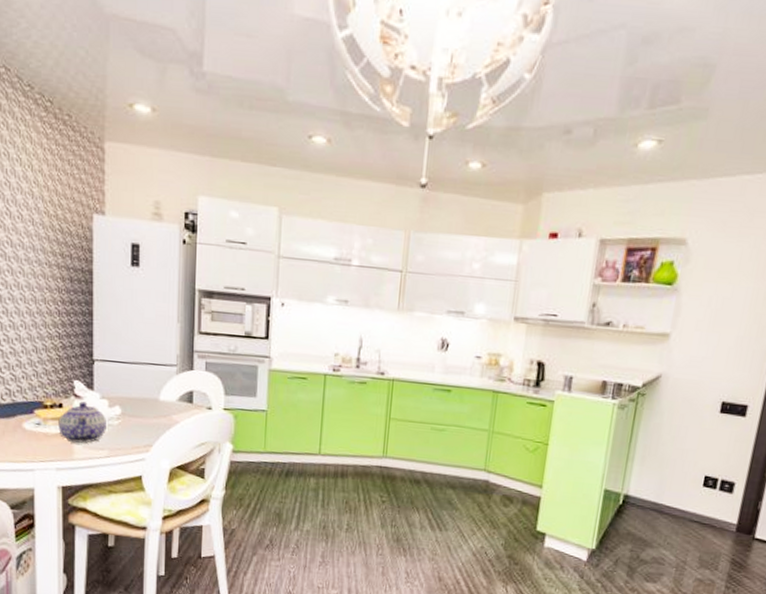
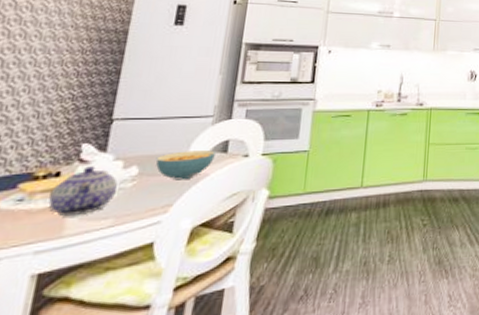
cereal bowl: none [133,397,182,425] -> present [155,150,215,181]

